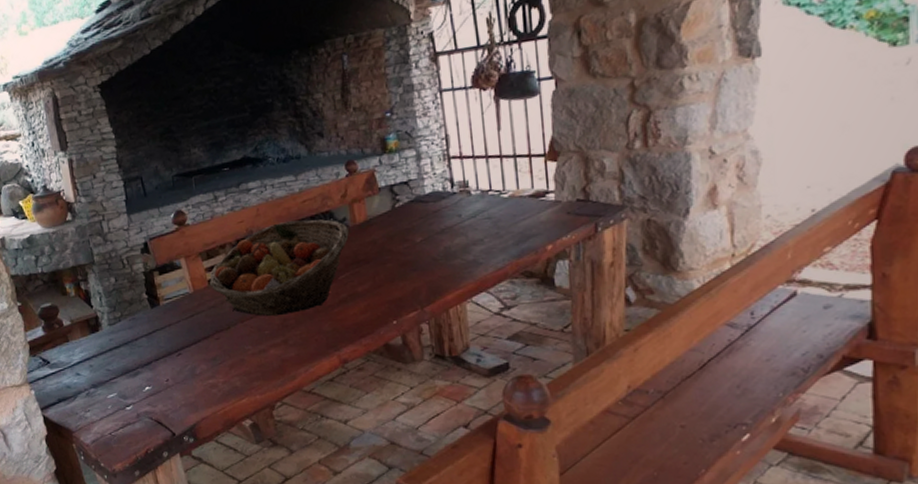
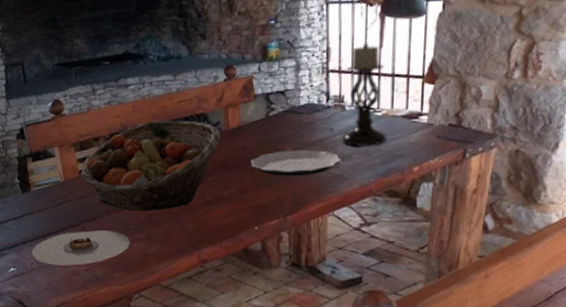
plate: none [166,338,267,380] -> present [32,230,130,266]
plate: none [381,237,474,267] -> present [250,150,342,177]
candle holder: none [467,127,516,231] -> present [343,43,386,146]

